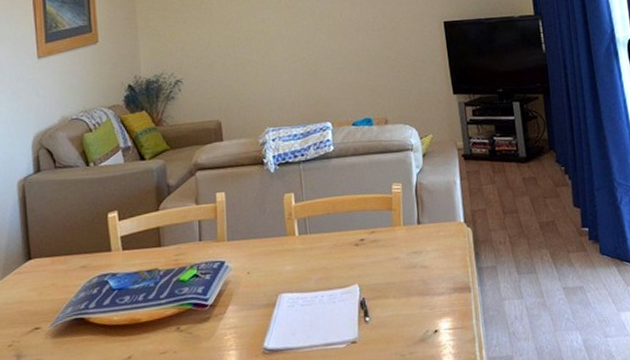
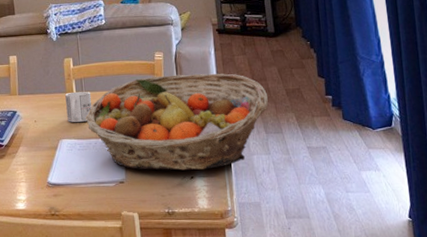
mug: none [285,233,319,272] -> present [65,91,93,122]
fruit basket: none [310,206,520,325] -> present [86,73,268,171]

